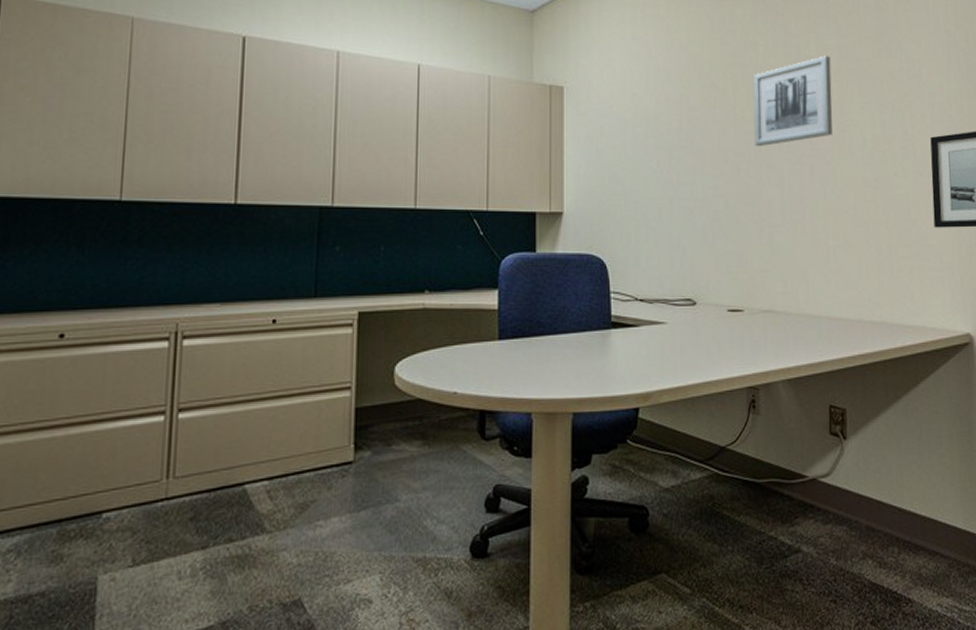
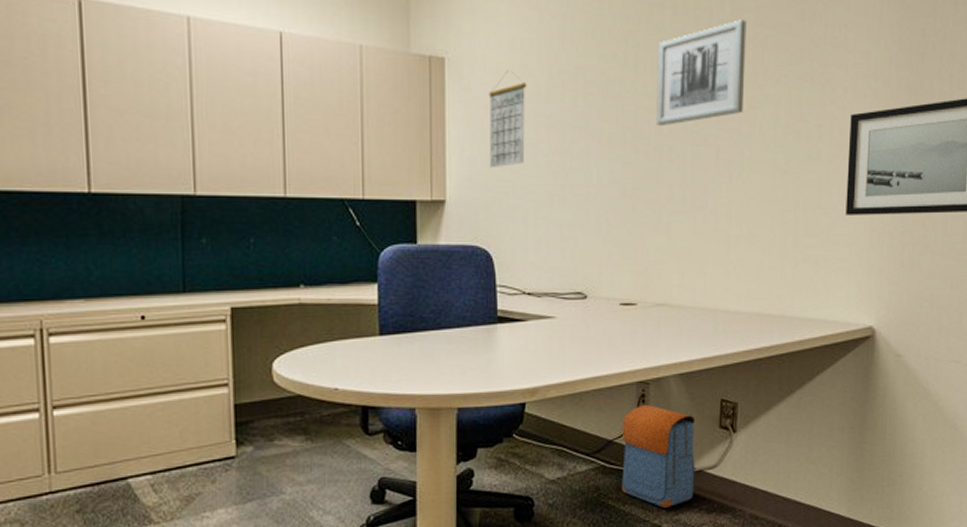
calendar: none [602,98,637,184] -> present [488,70,527,168]
backpack: none [734,411,809,519] -> present [622,405,696,508]

